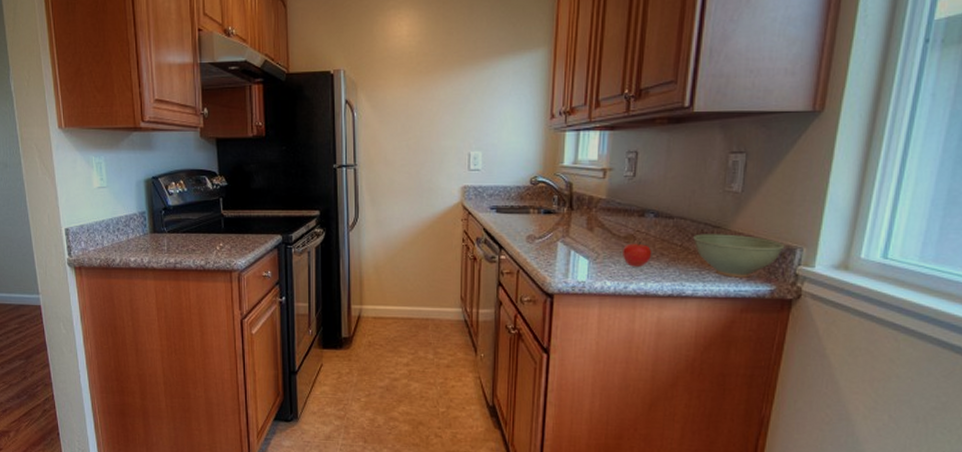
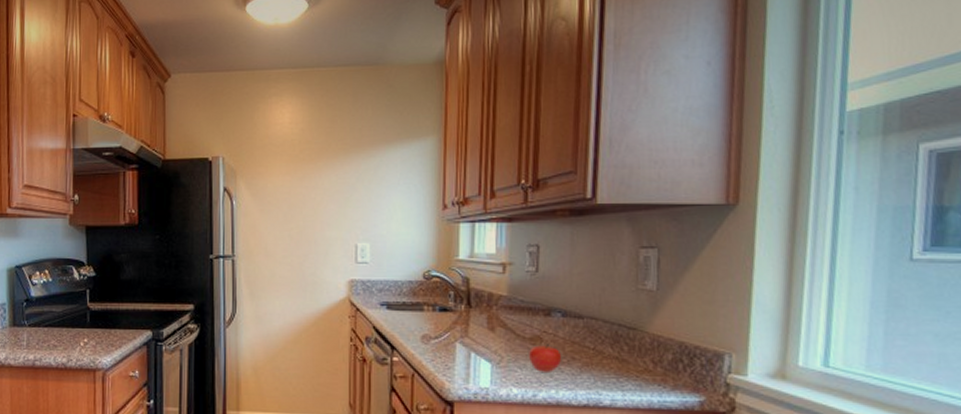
bowl: present [693,234,785,278] -> none [607,336,711,387]

